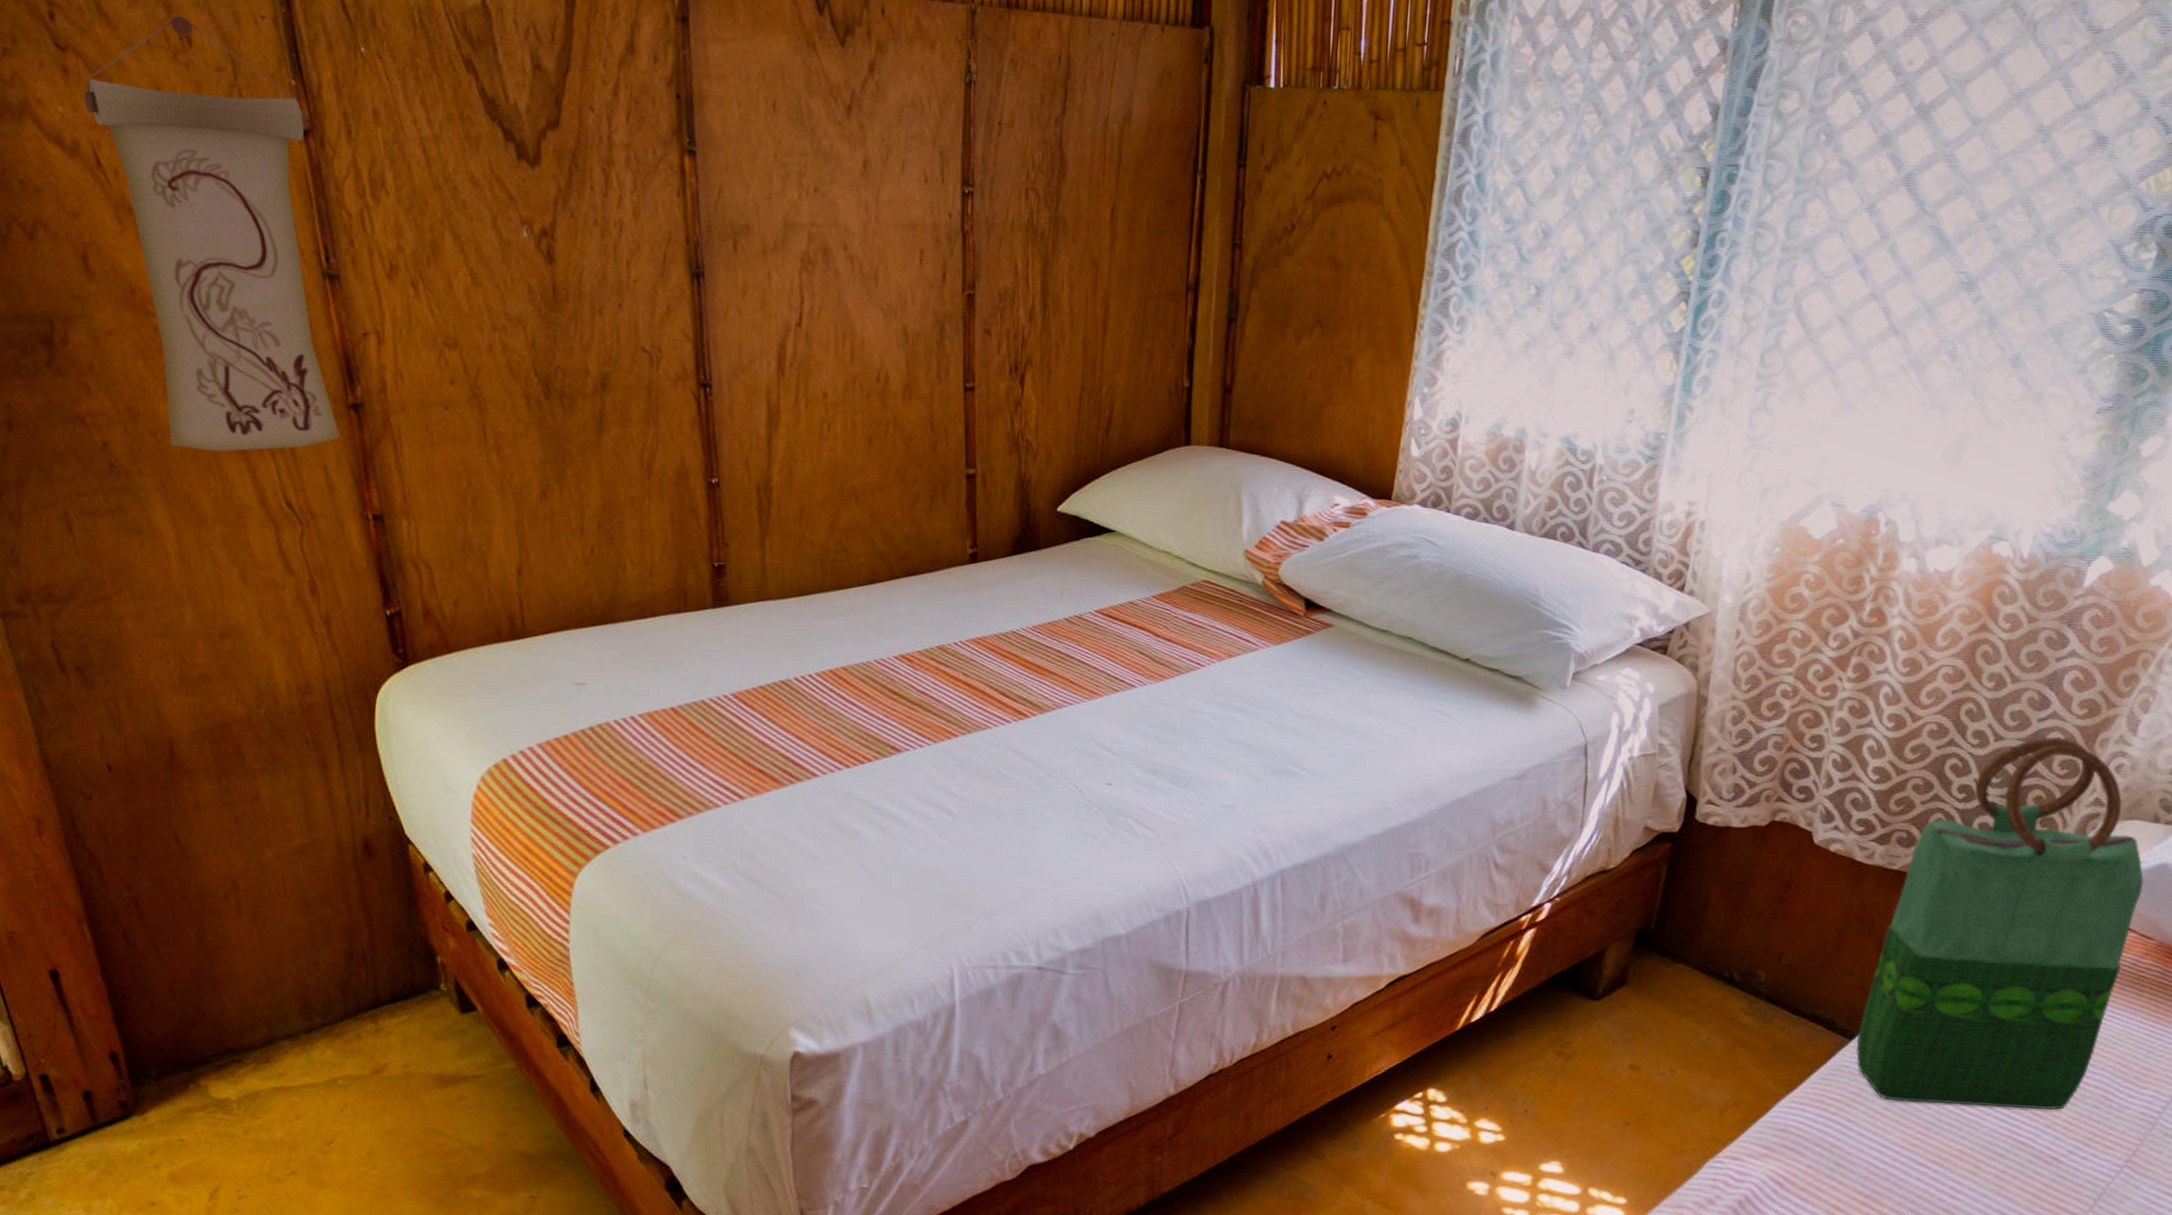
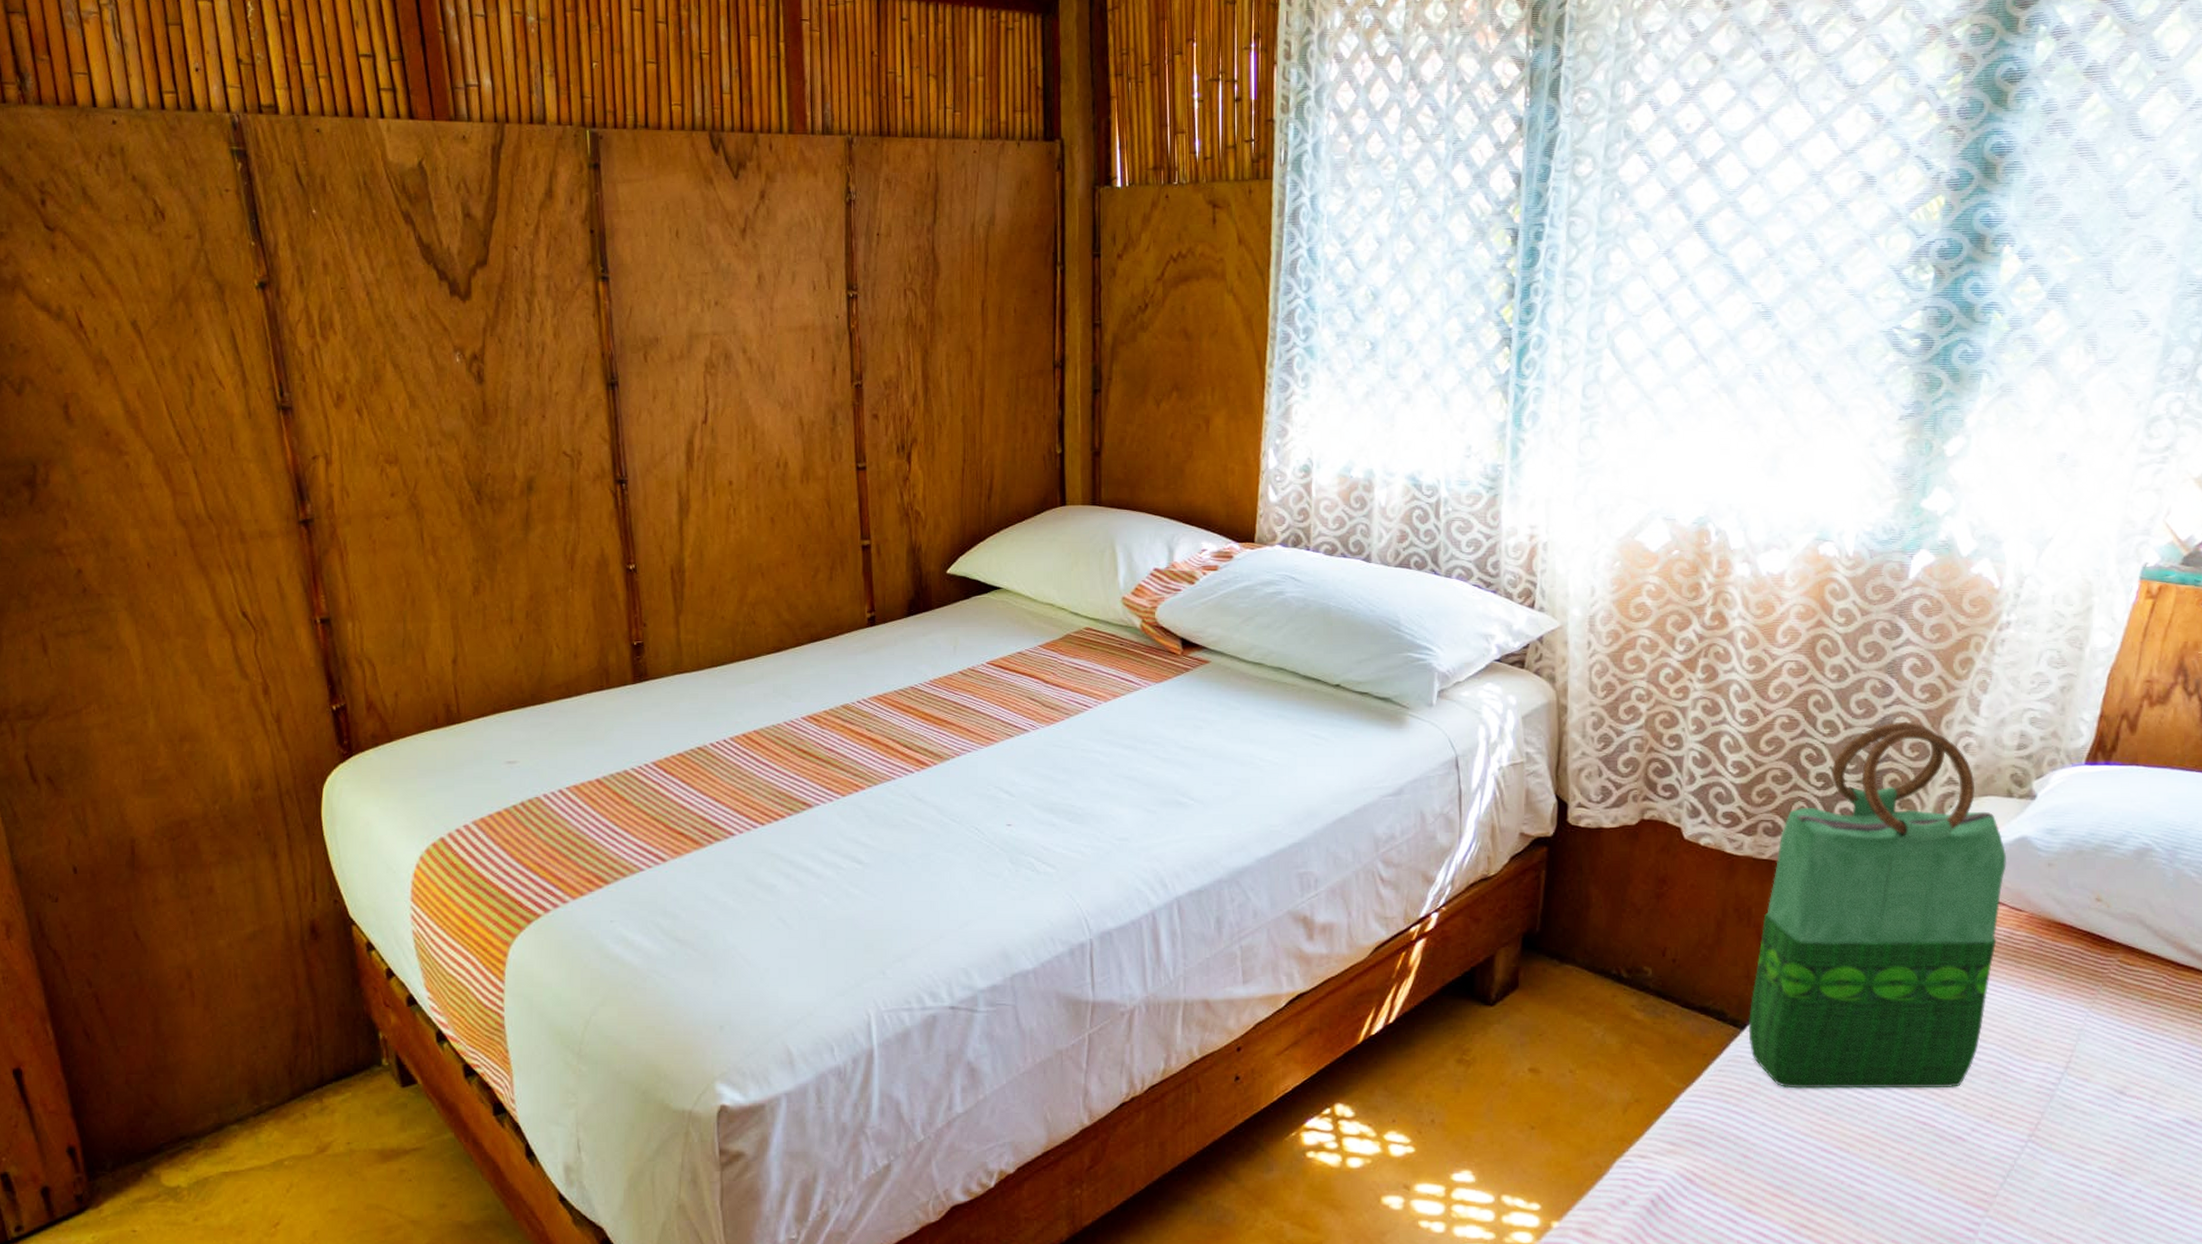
wall scroll: present [83,15,340,452] -> none [68,194,292,571]

